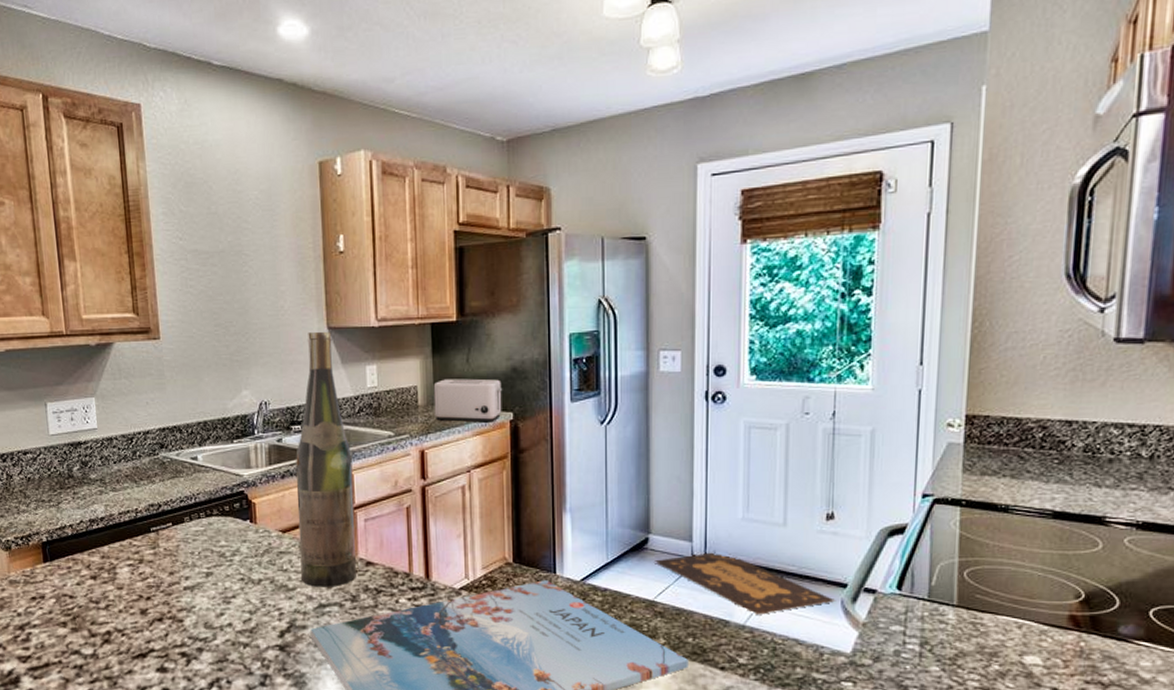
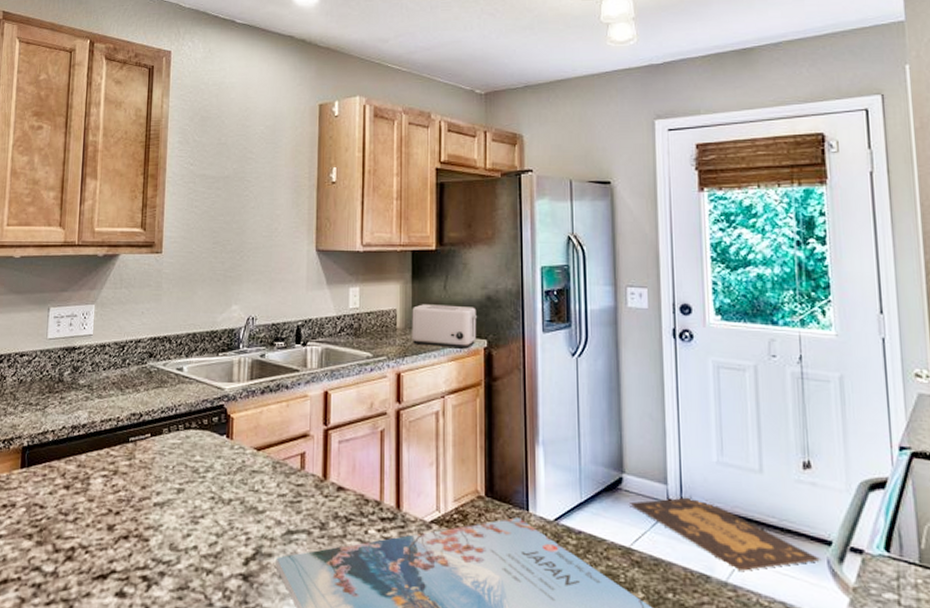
wine bottle: present [296,331,356,587] -> none [272,253,330,512]

